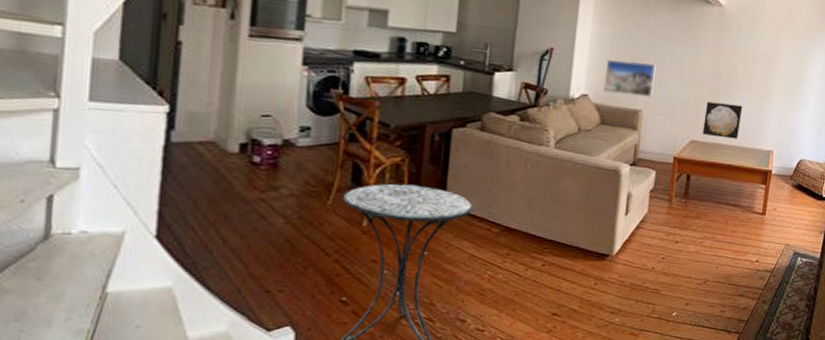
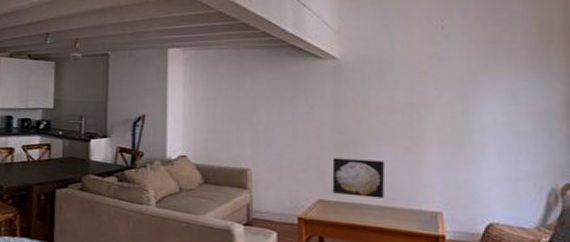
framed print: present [603,59,656,98] -> none [202,121,261,156]

